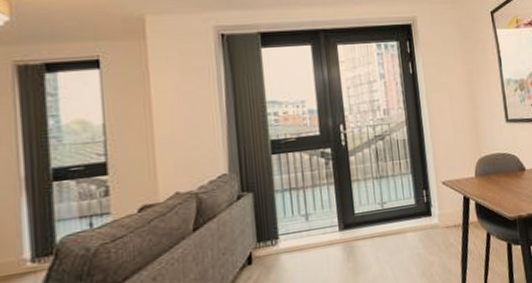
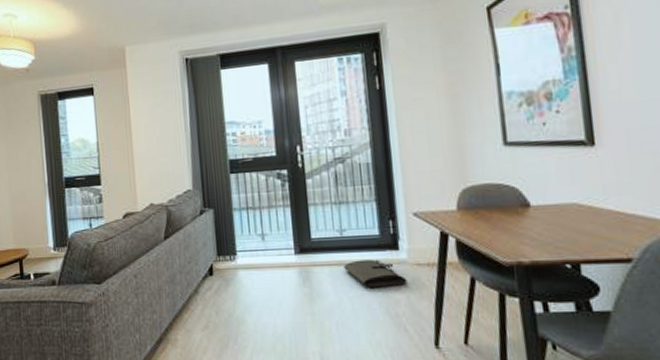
tool roll: none [385,226,439,255] -> present [344,259,407,288]

